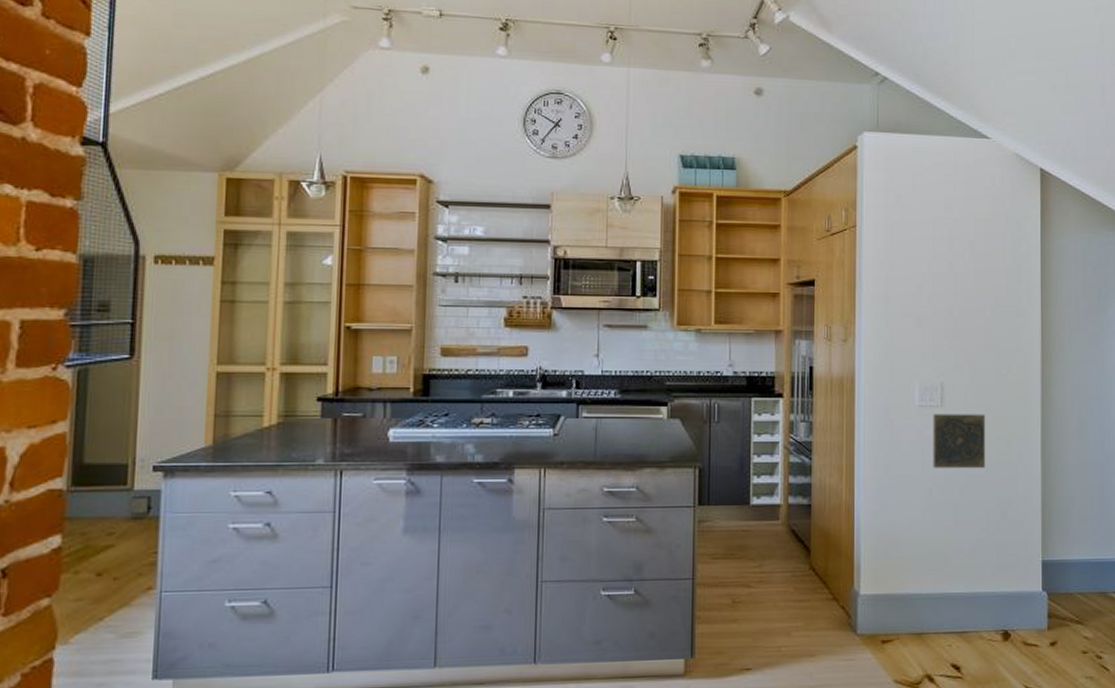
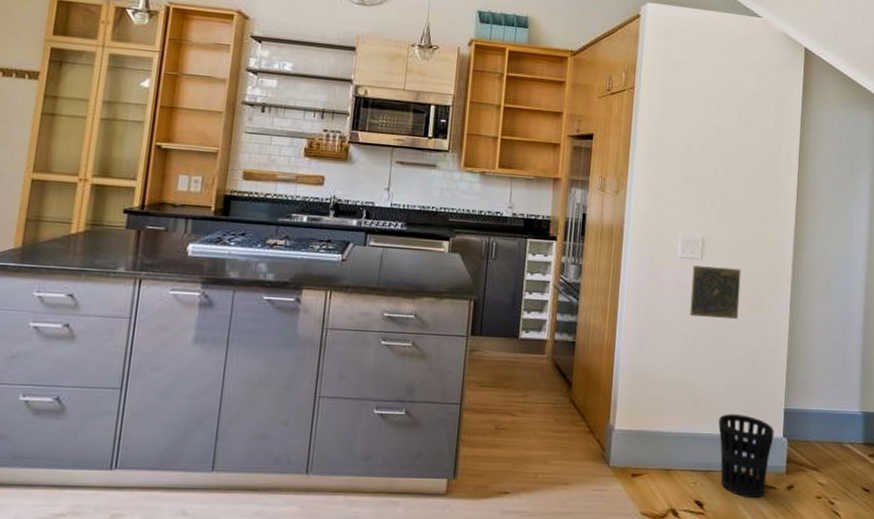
wastebasket: none [971,570,1032,658] -> present [718,414,774,499]

